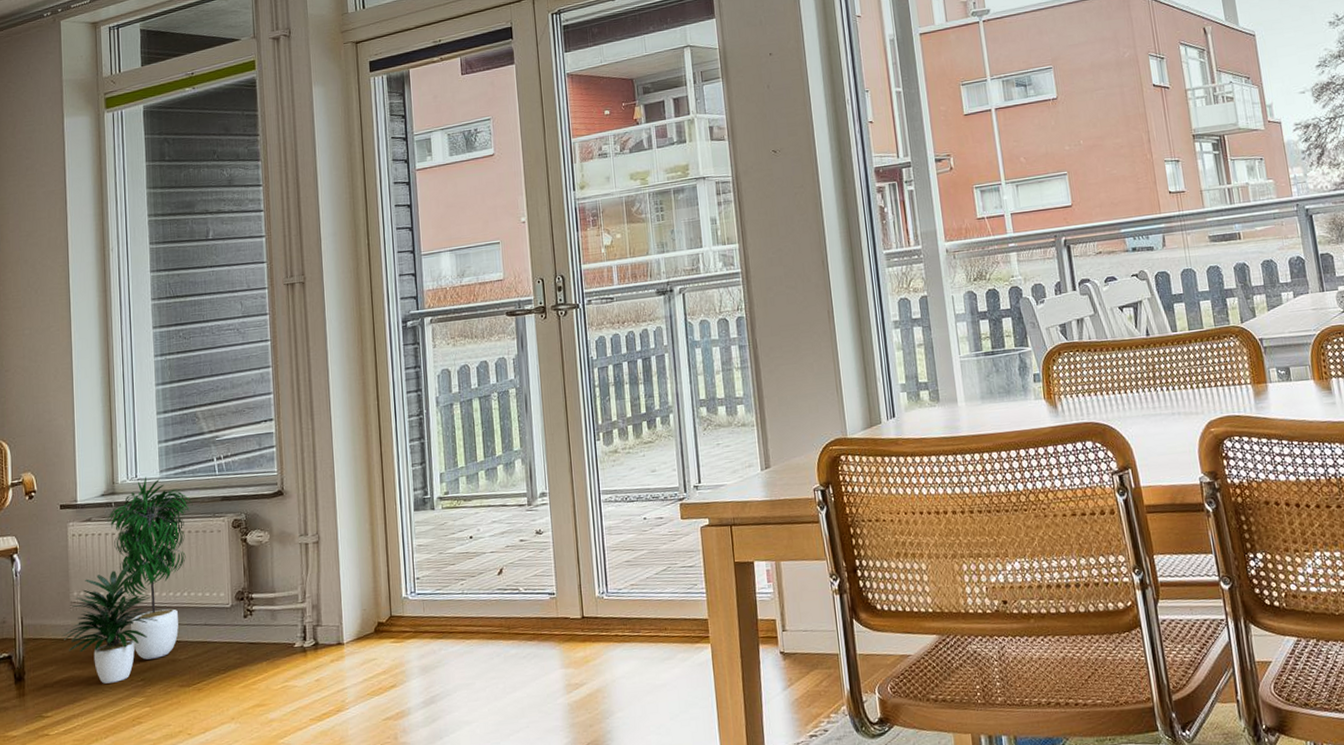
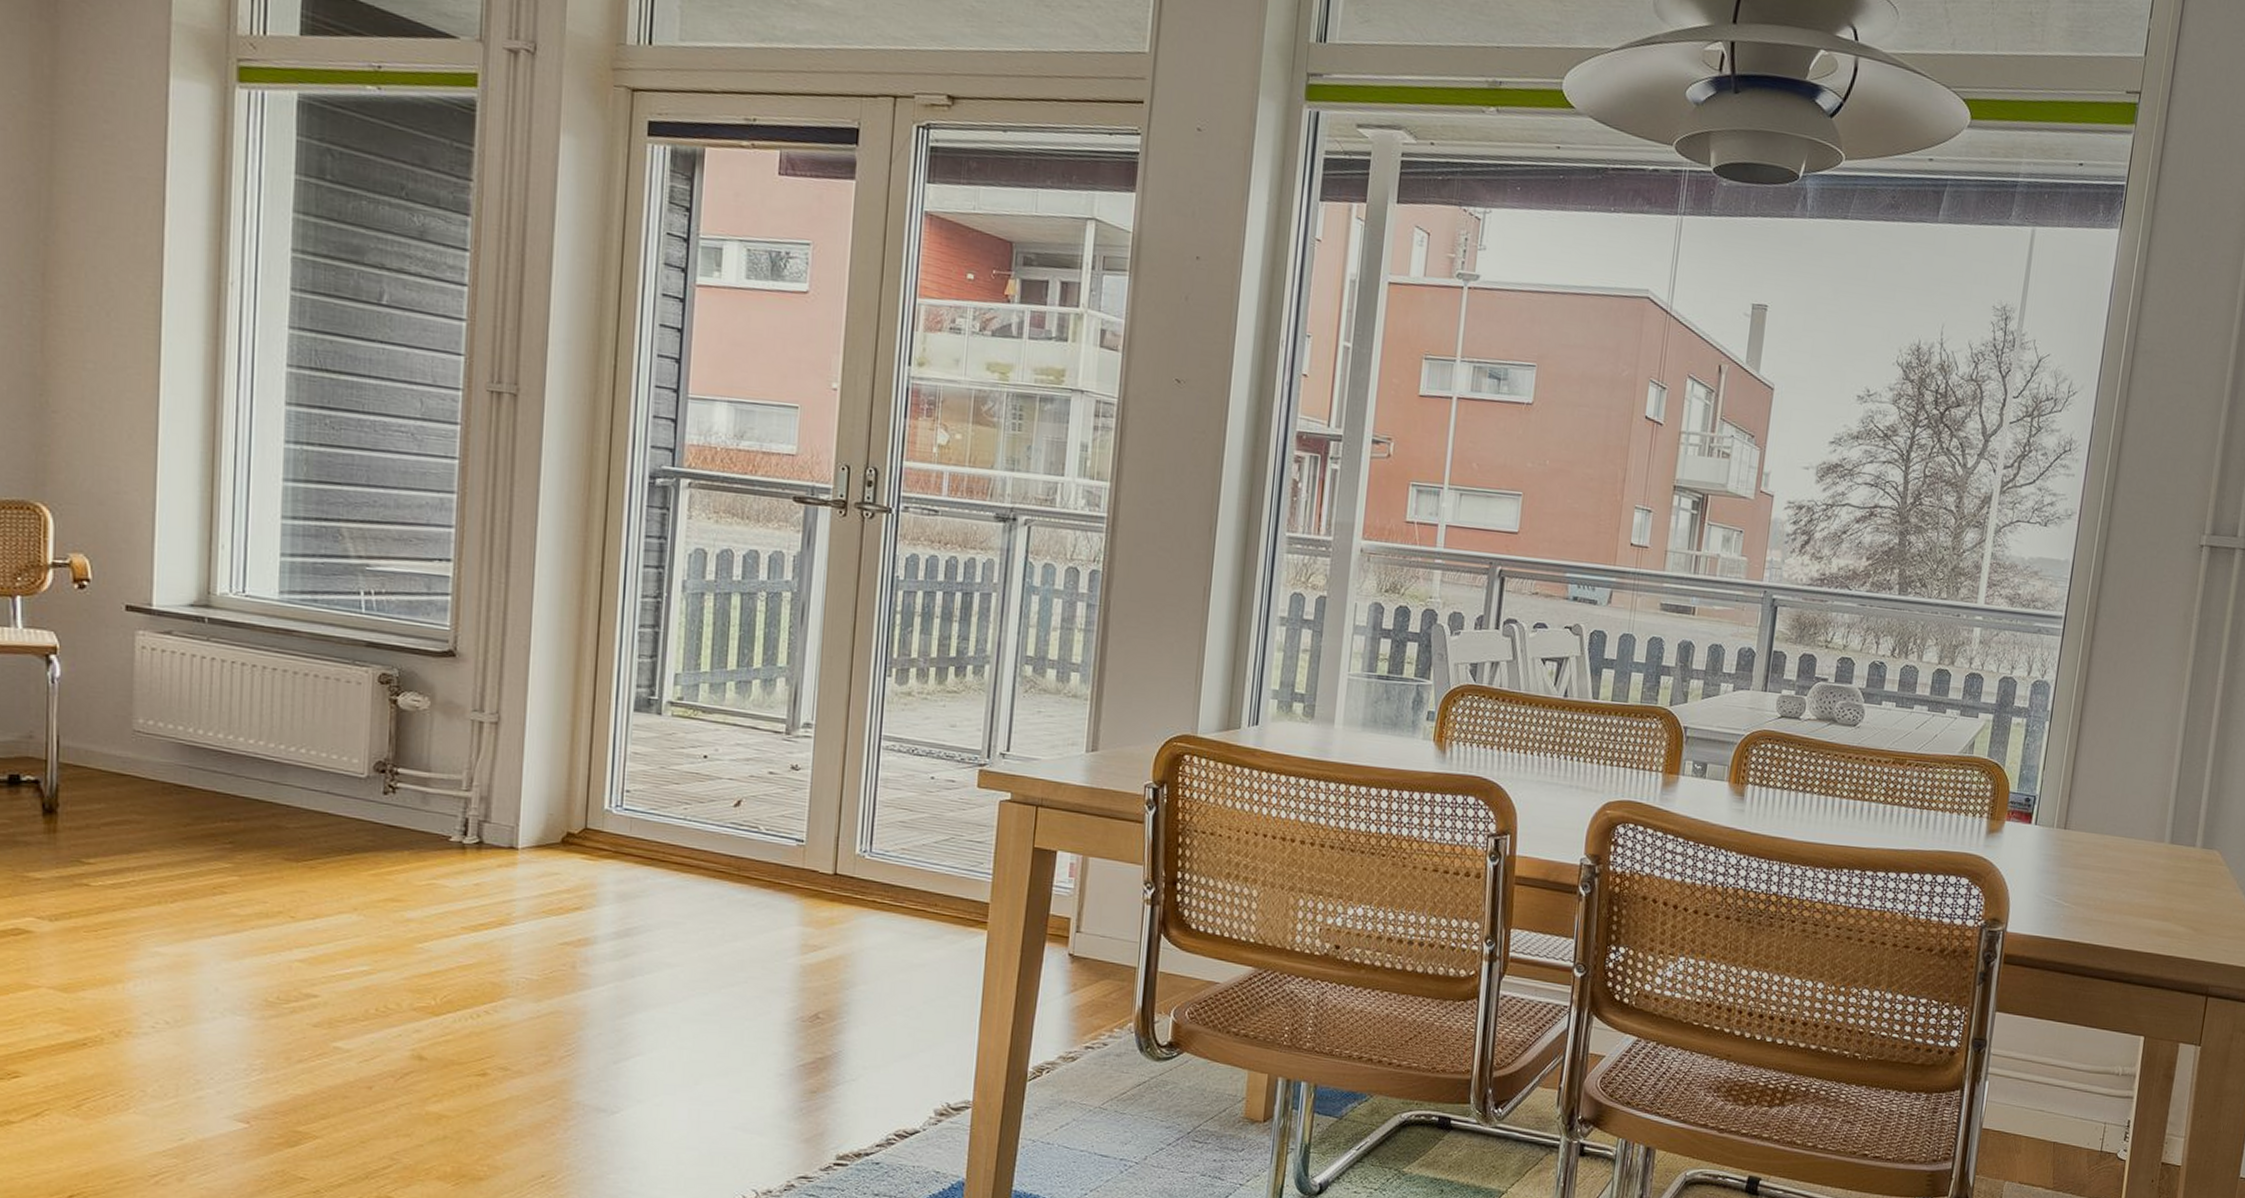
potted plant: present [61,477,193,684] -> none [116,595,324,840]

